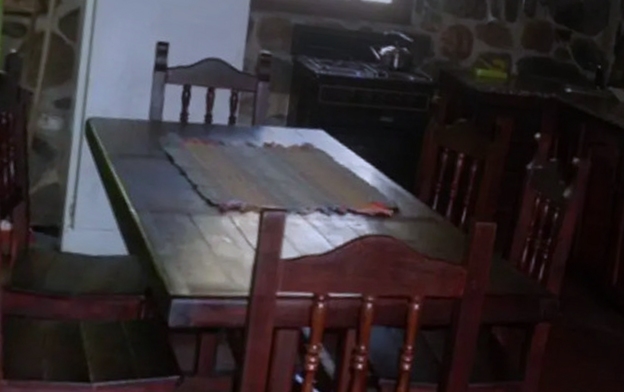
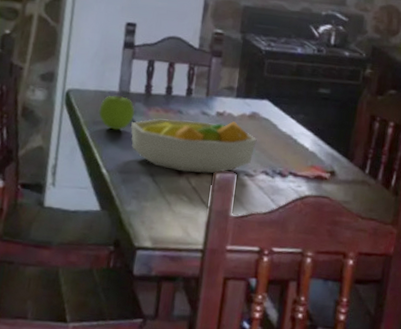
apple: none [125,124,168,165] -> present [99,95,135,131]
fruit bowl: none [163,150,311,212] -> present [130,118,257,174]

